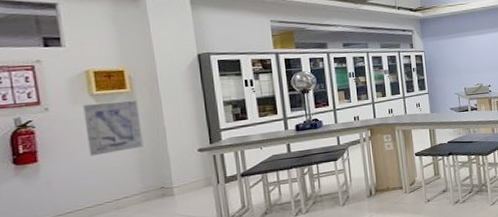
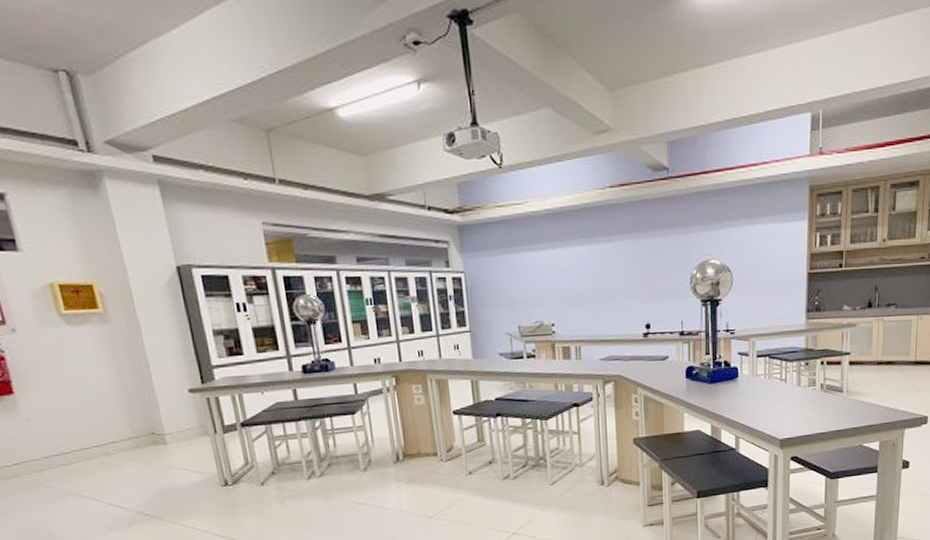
wall art: present [83,100,143,156] -> none [52,323,126,390]

